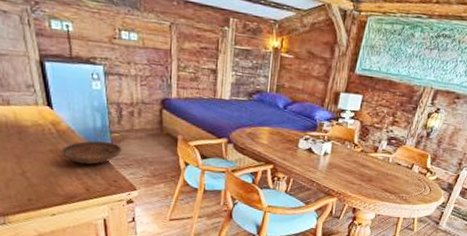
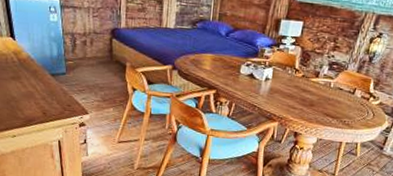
bowl: present [60,140,123,165] -> none [20,68,77,90]

